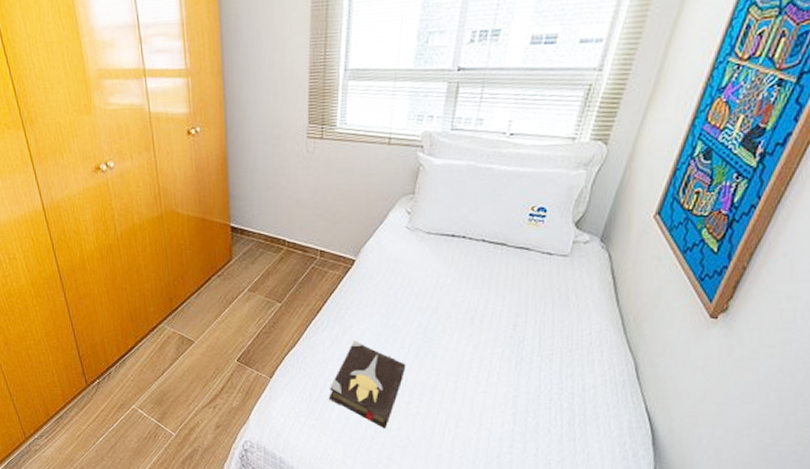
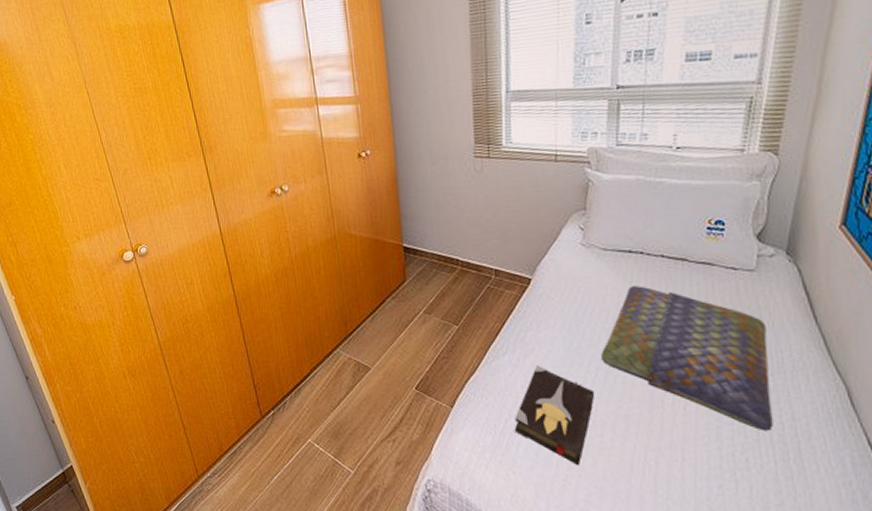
cushion: none [414,268,571,400] -> present [600,286,774,432]

